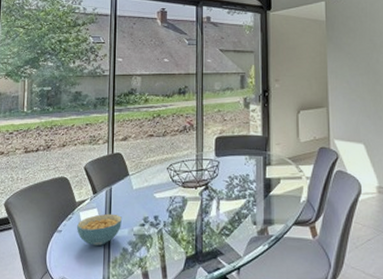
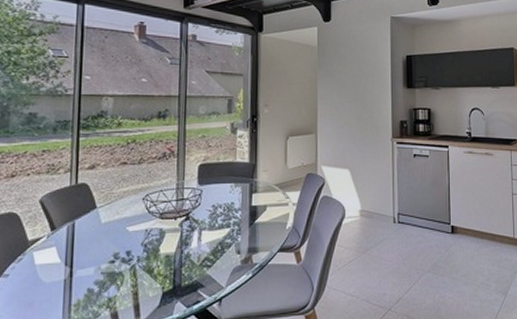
cereal bowl: present [76,213,123,247] -> none [28,251,88,289]

